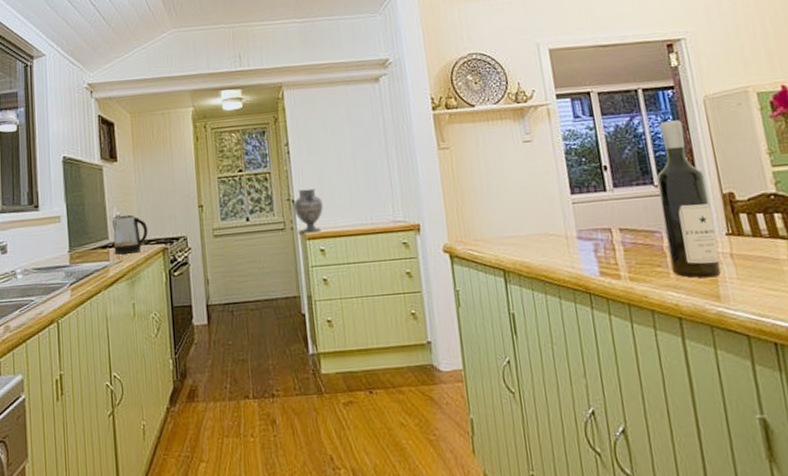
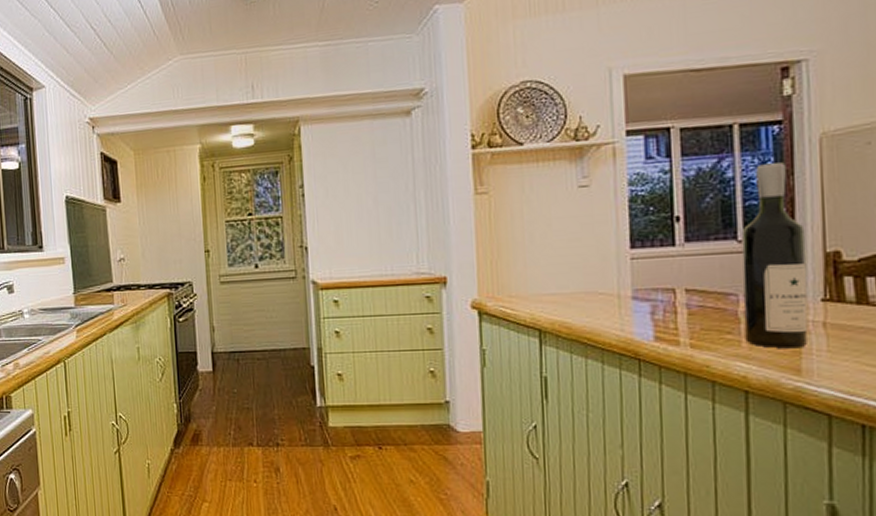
kettle: present [111,214,149,255] -> none [115,257,153,298]
ceramic jug: present [294,188,323,233] -> none [307,235,339,283]

